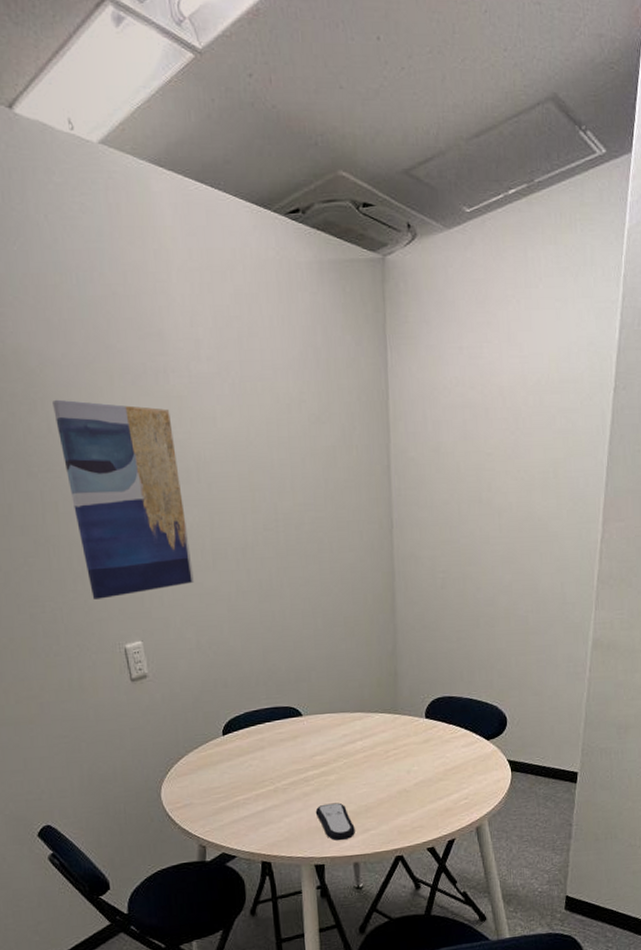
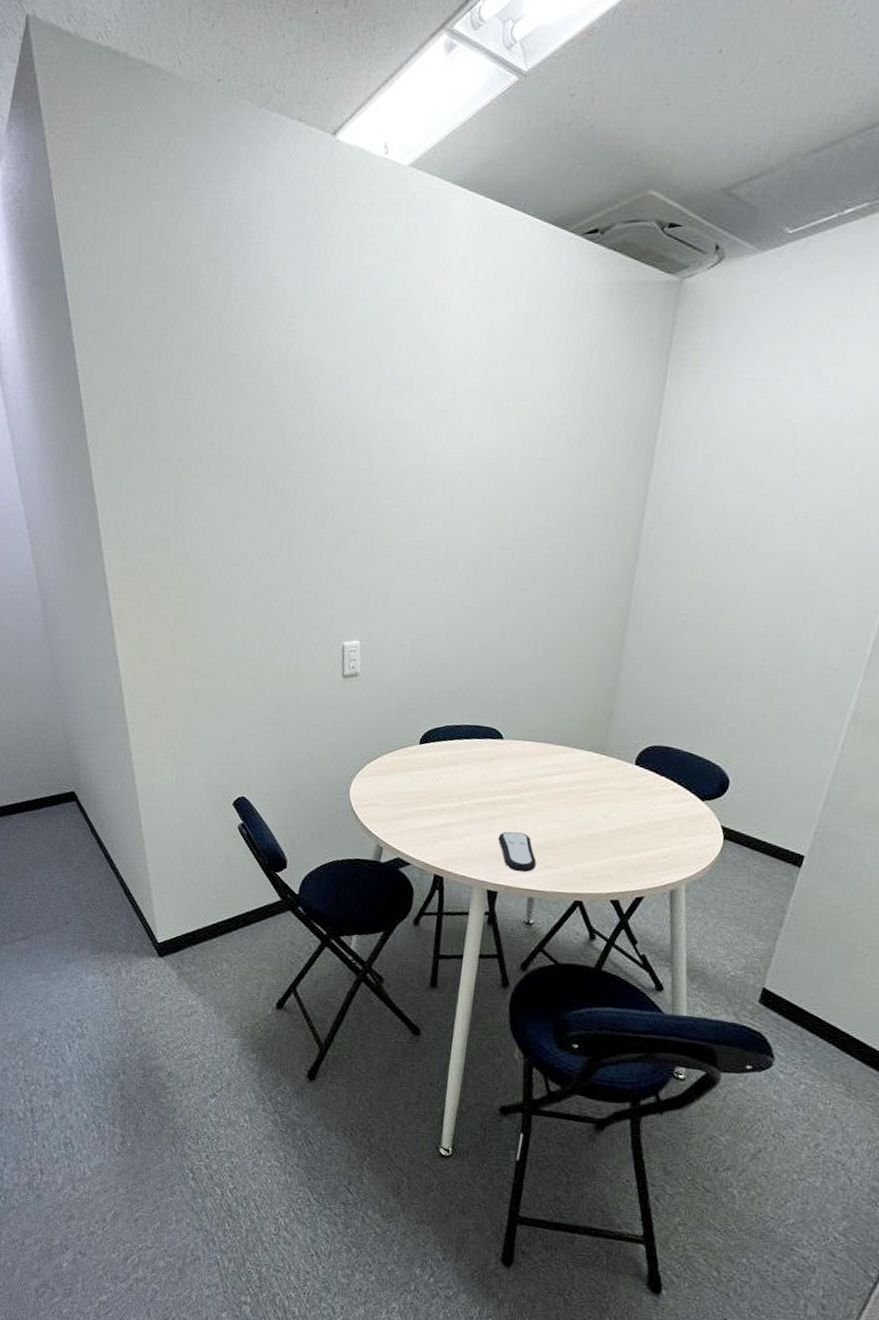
wall art: present [53,399,194,600] -> none [320,406,428,596]

